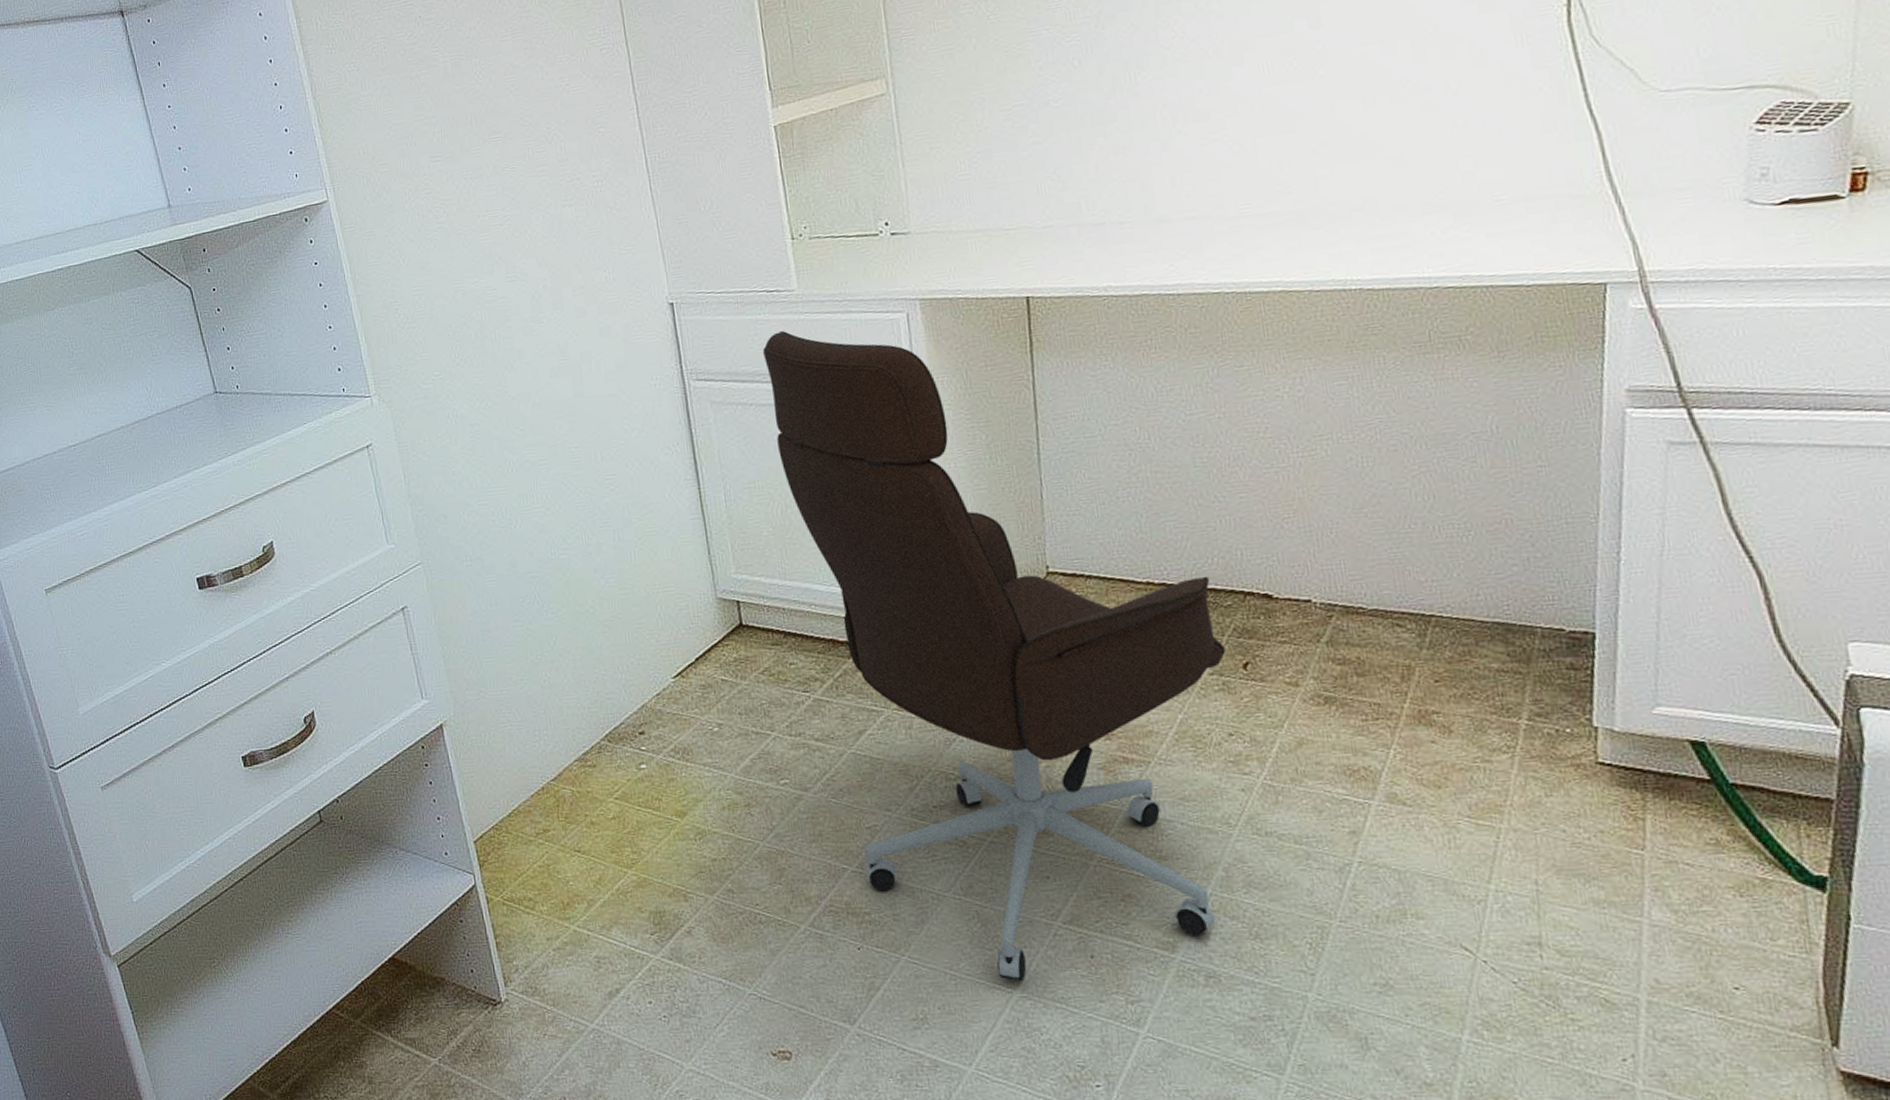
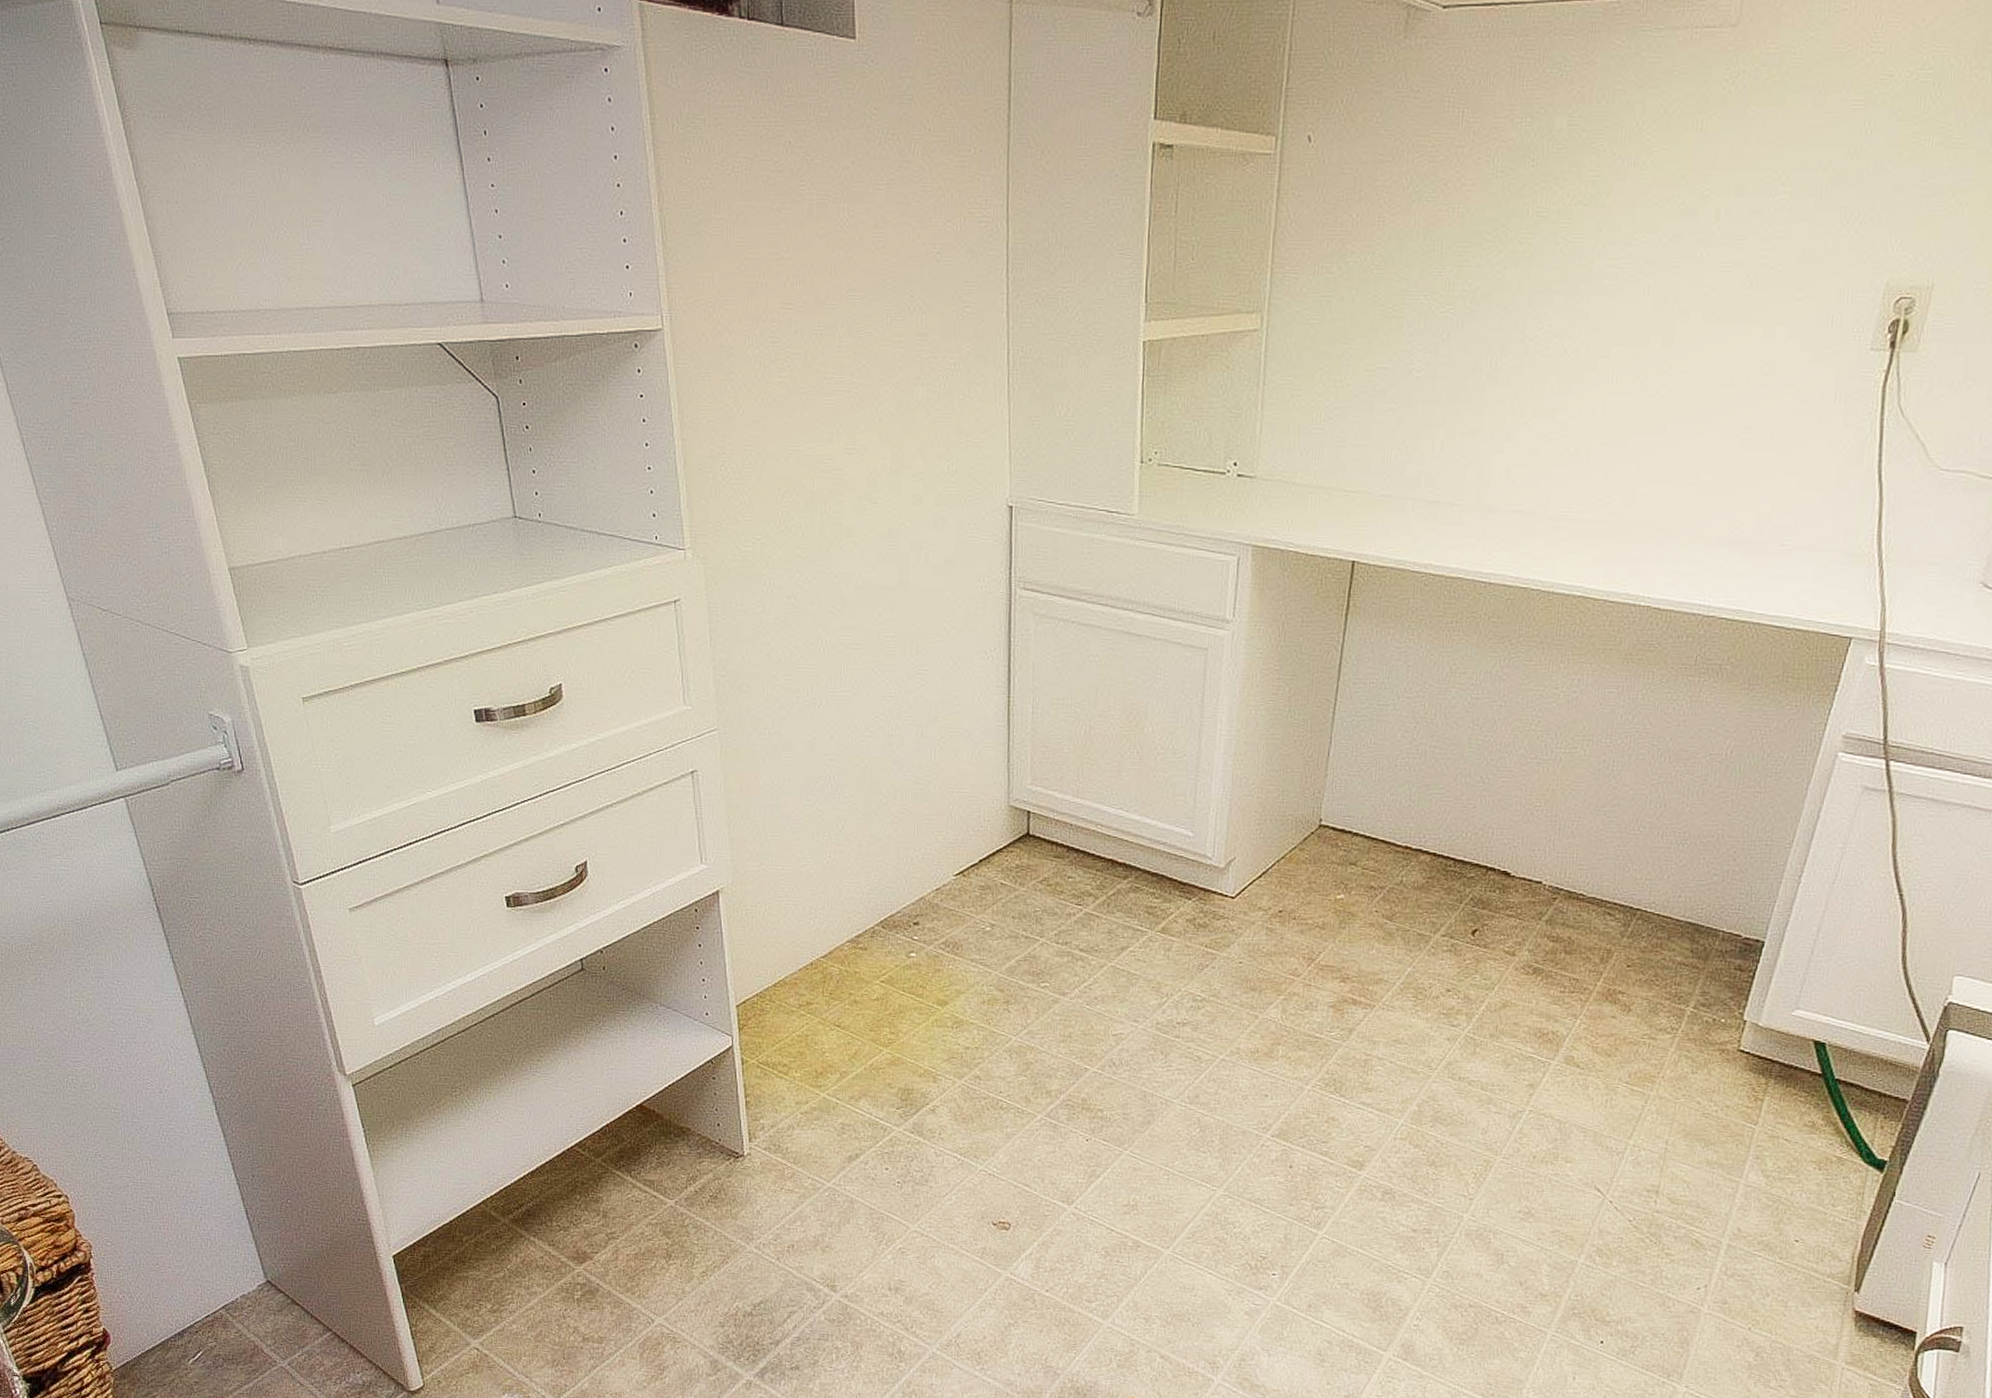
office chair: present [763,331,1226,982] -> none [1092,554,1461,1182]

